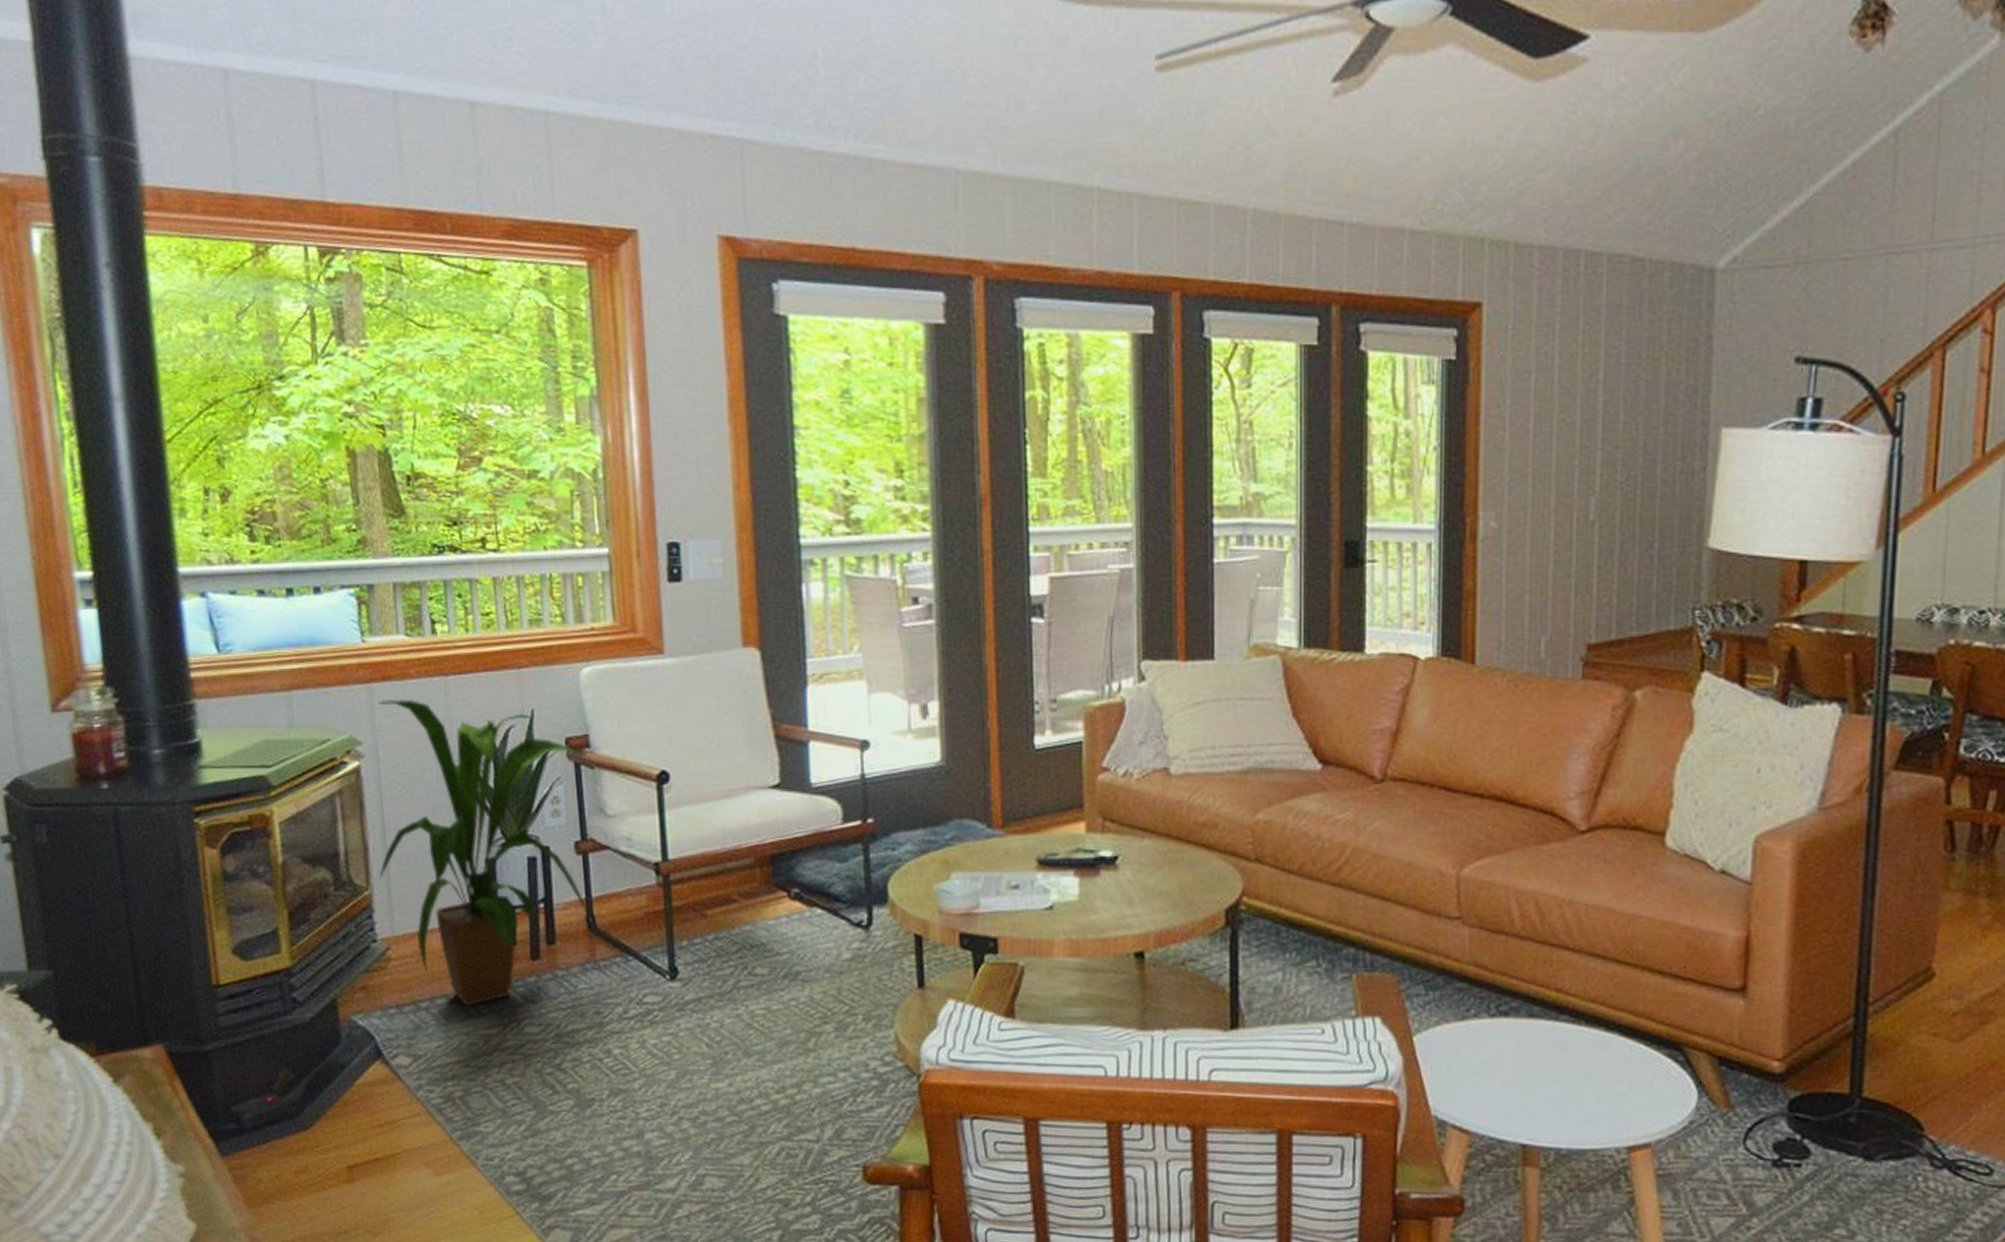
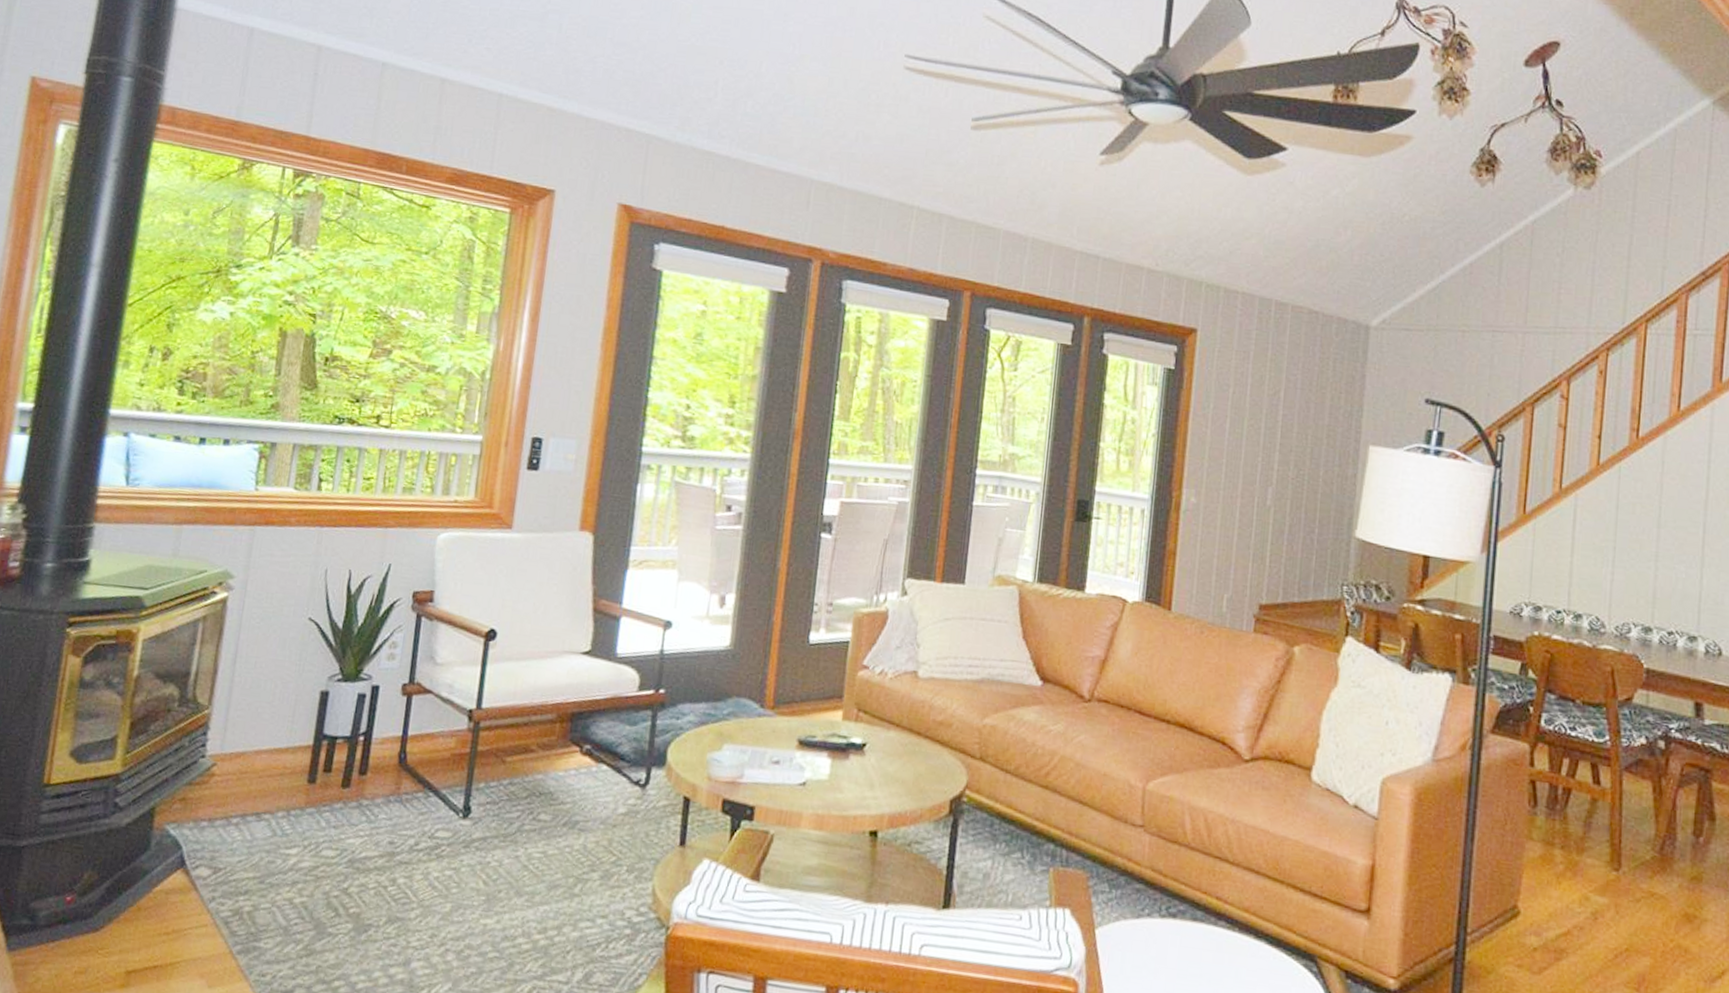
house plant: present [378,699,589,1006] -> none [221,541,428,826]

